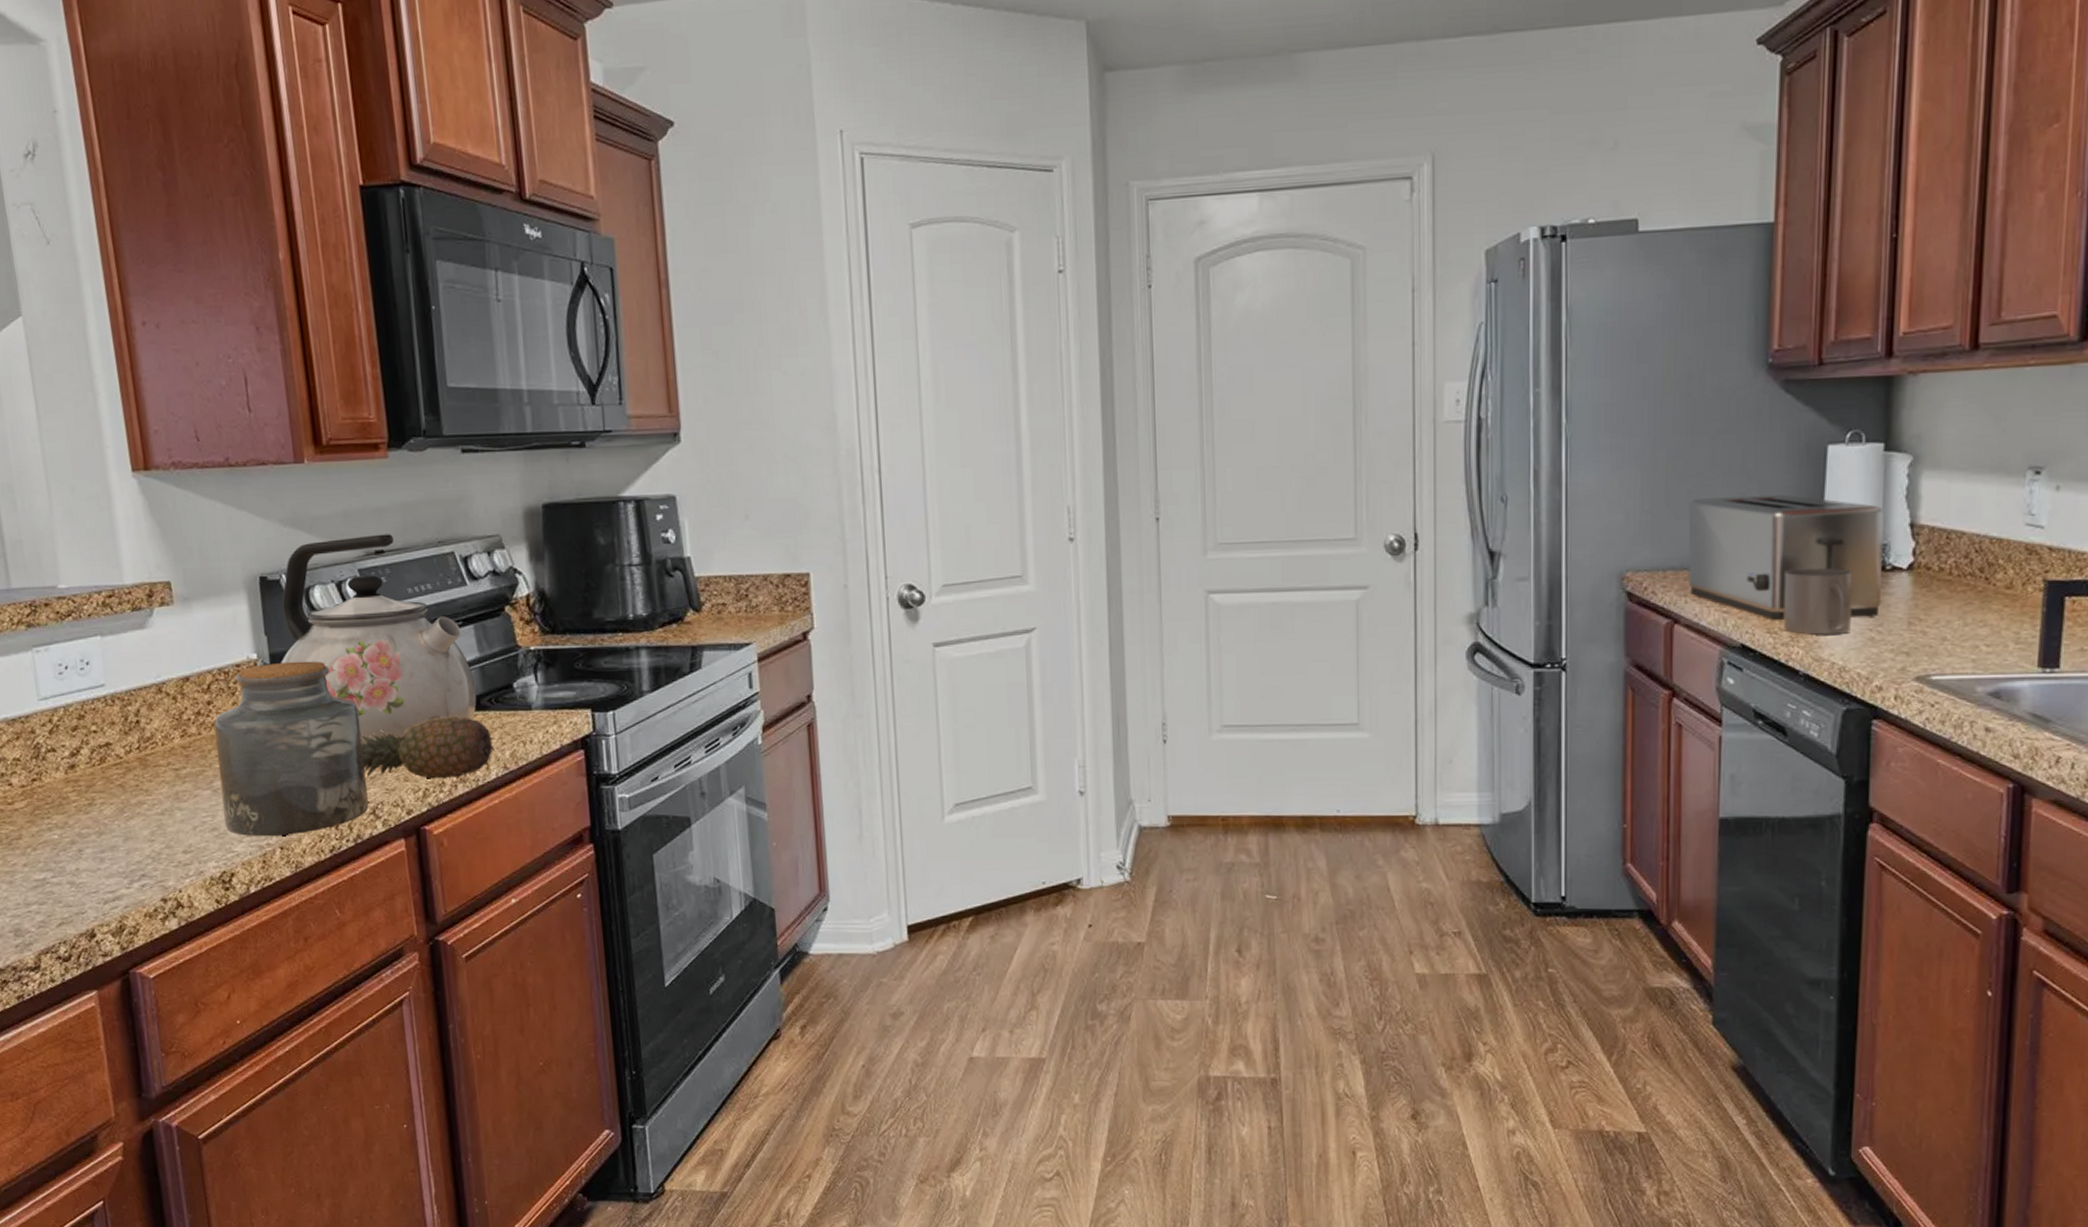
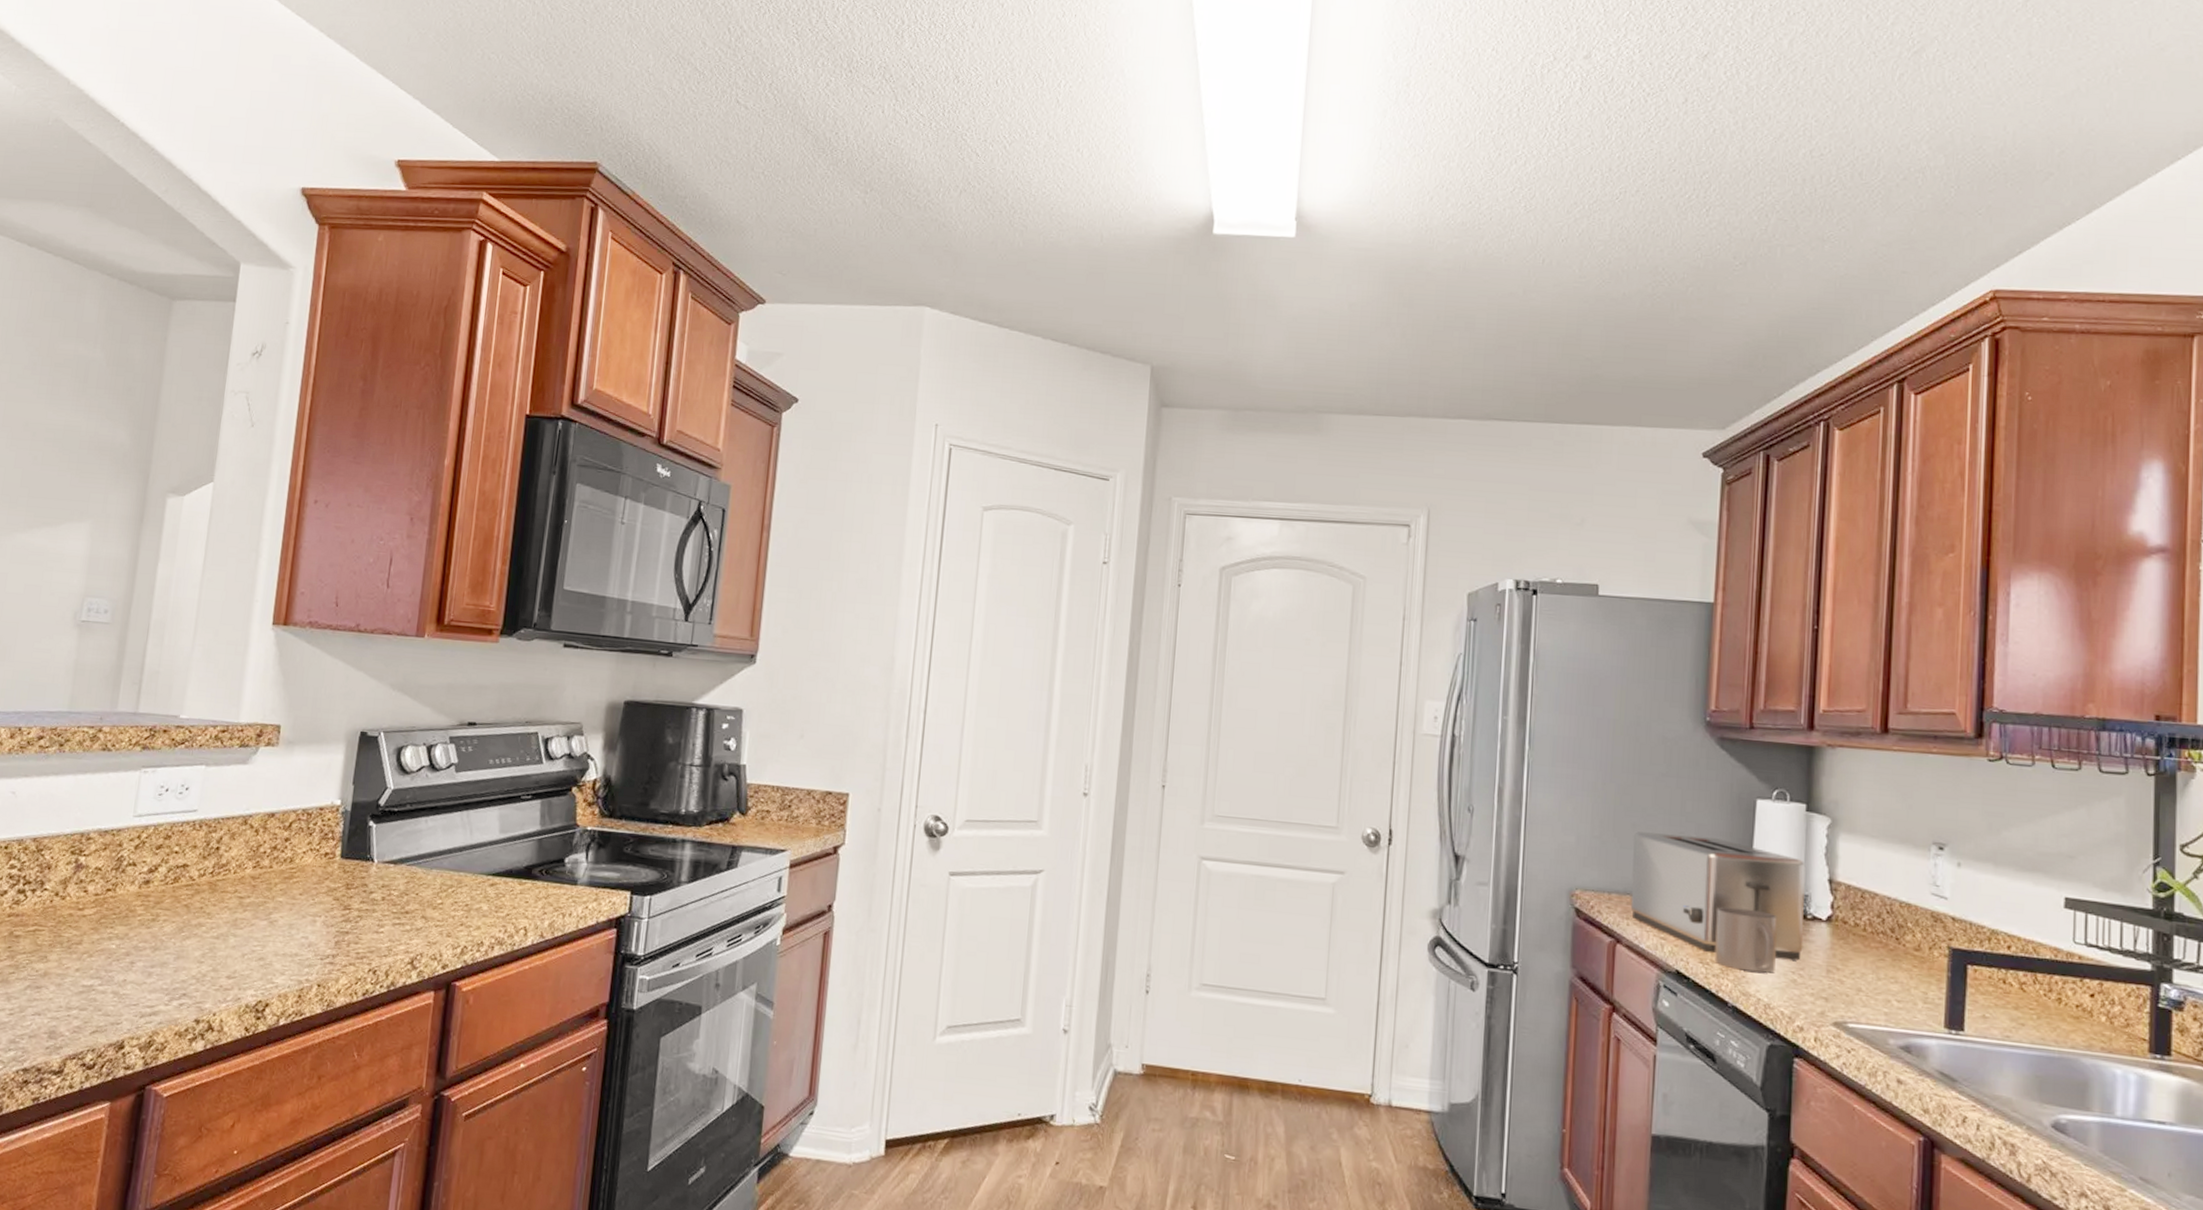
jar: present [214,661,369,837] -> none [272,811,421,974]
kettle: present [281,534,477,745] -> none [361,707,531,898]
fruit: present [360,715,495,780] -> none [412,880,537,941]

